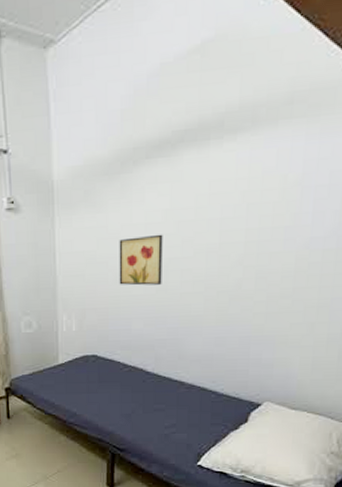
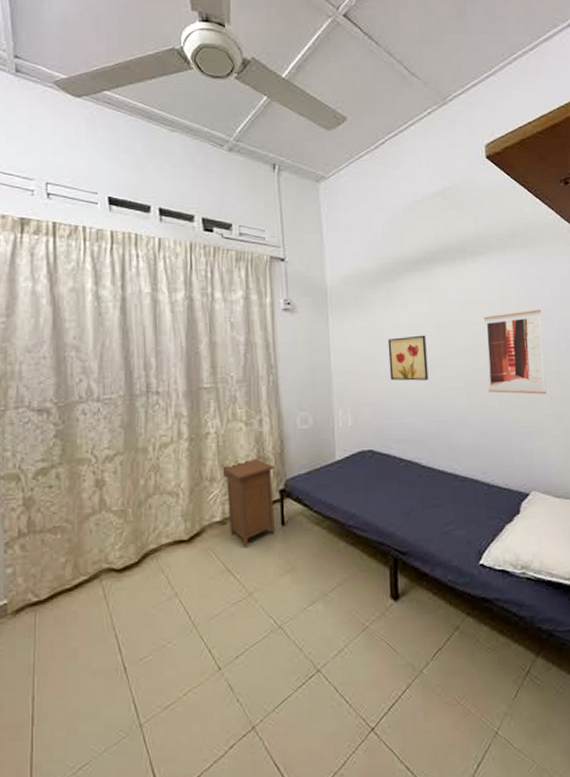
wall art: none [230,198,313,302] -> present [484,309,547,395]

